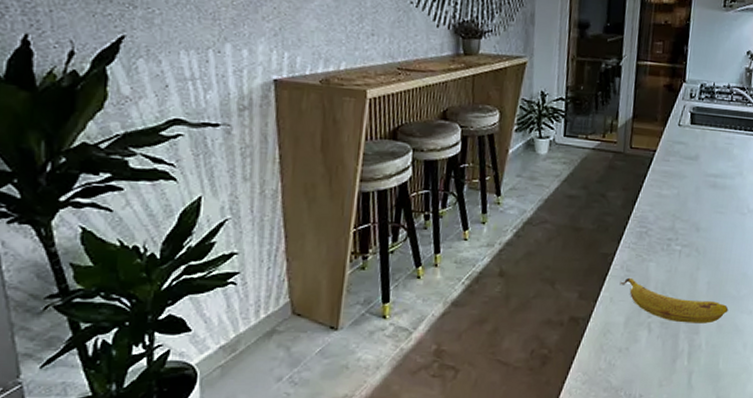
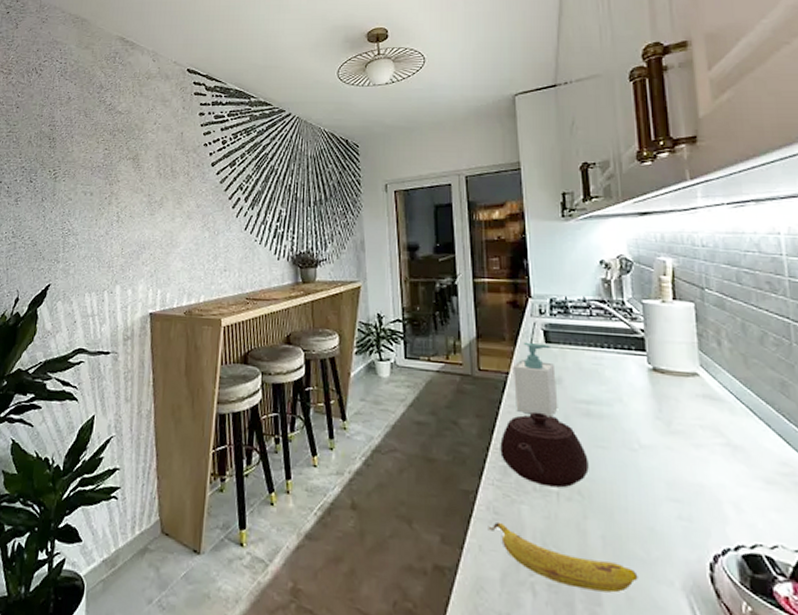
teapot: none [639,184,709,247] -> present [500,411,589,488]
soap bottle: none [657,122,695,189] -> present [514,341,558,418]

